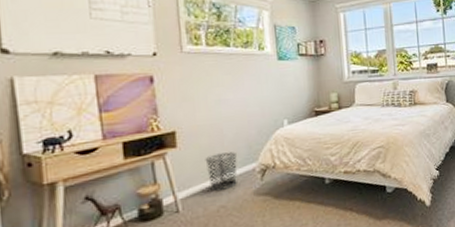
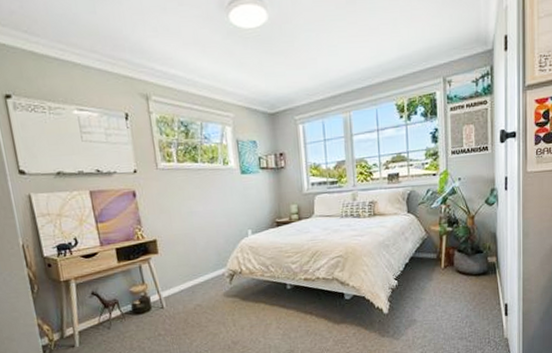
waste bin: present [205,152,237,191] -> none [182,258,210,292]

